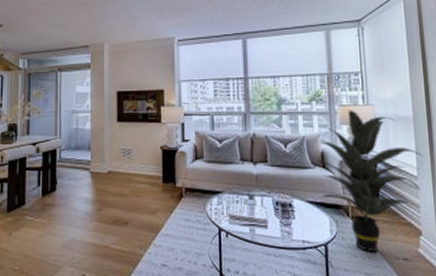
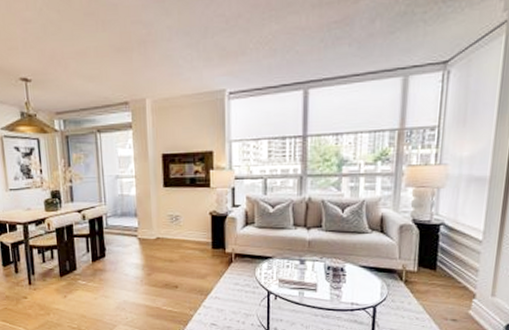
indoor plant: present [317,110,424,251] -> none [374,170,494,313]

